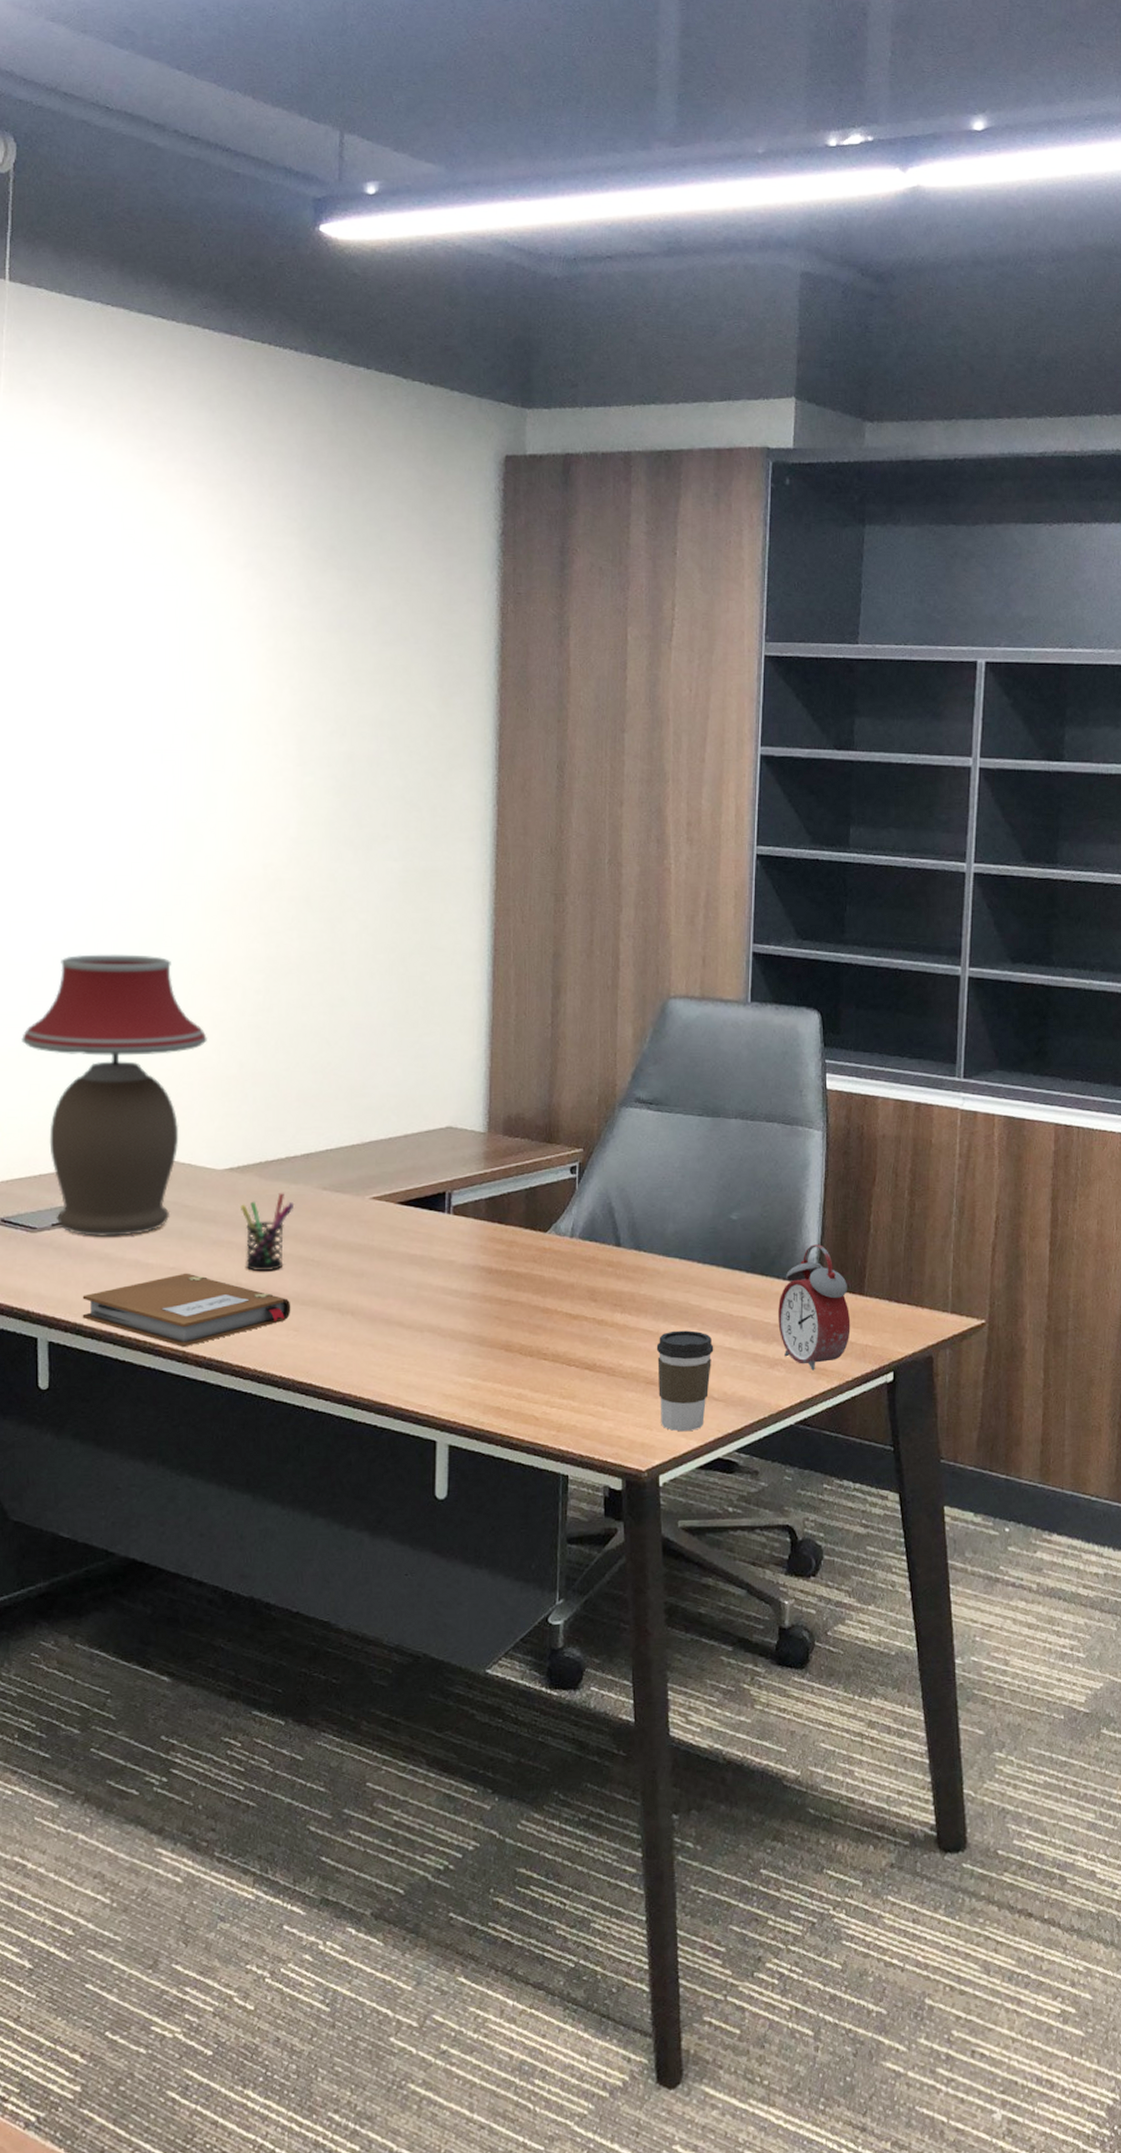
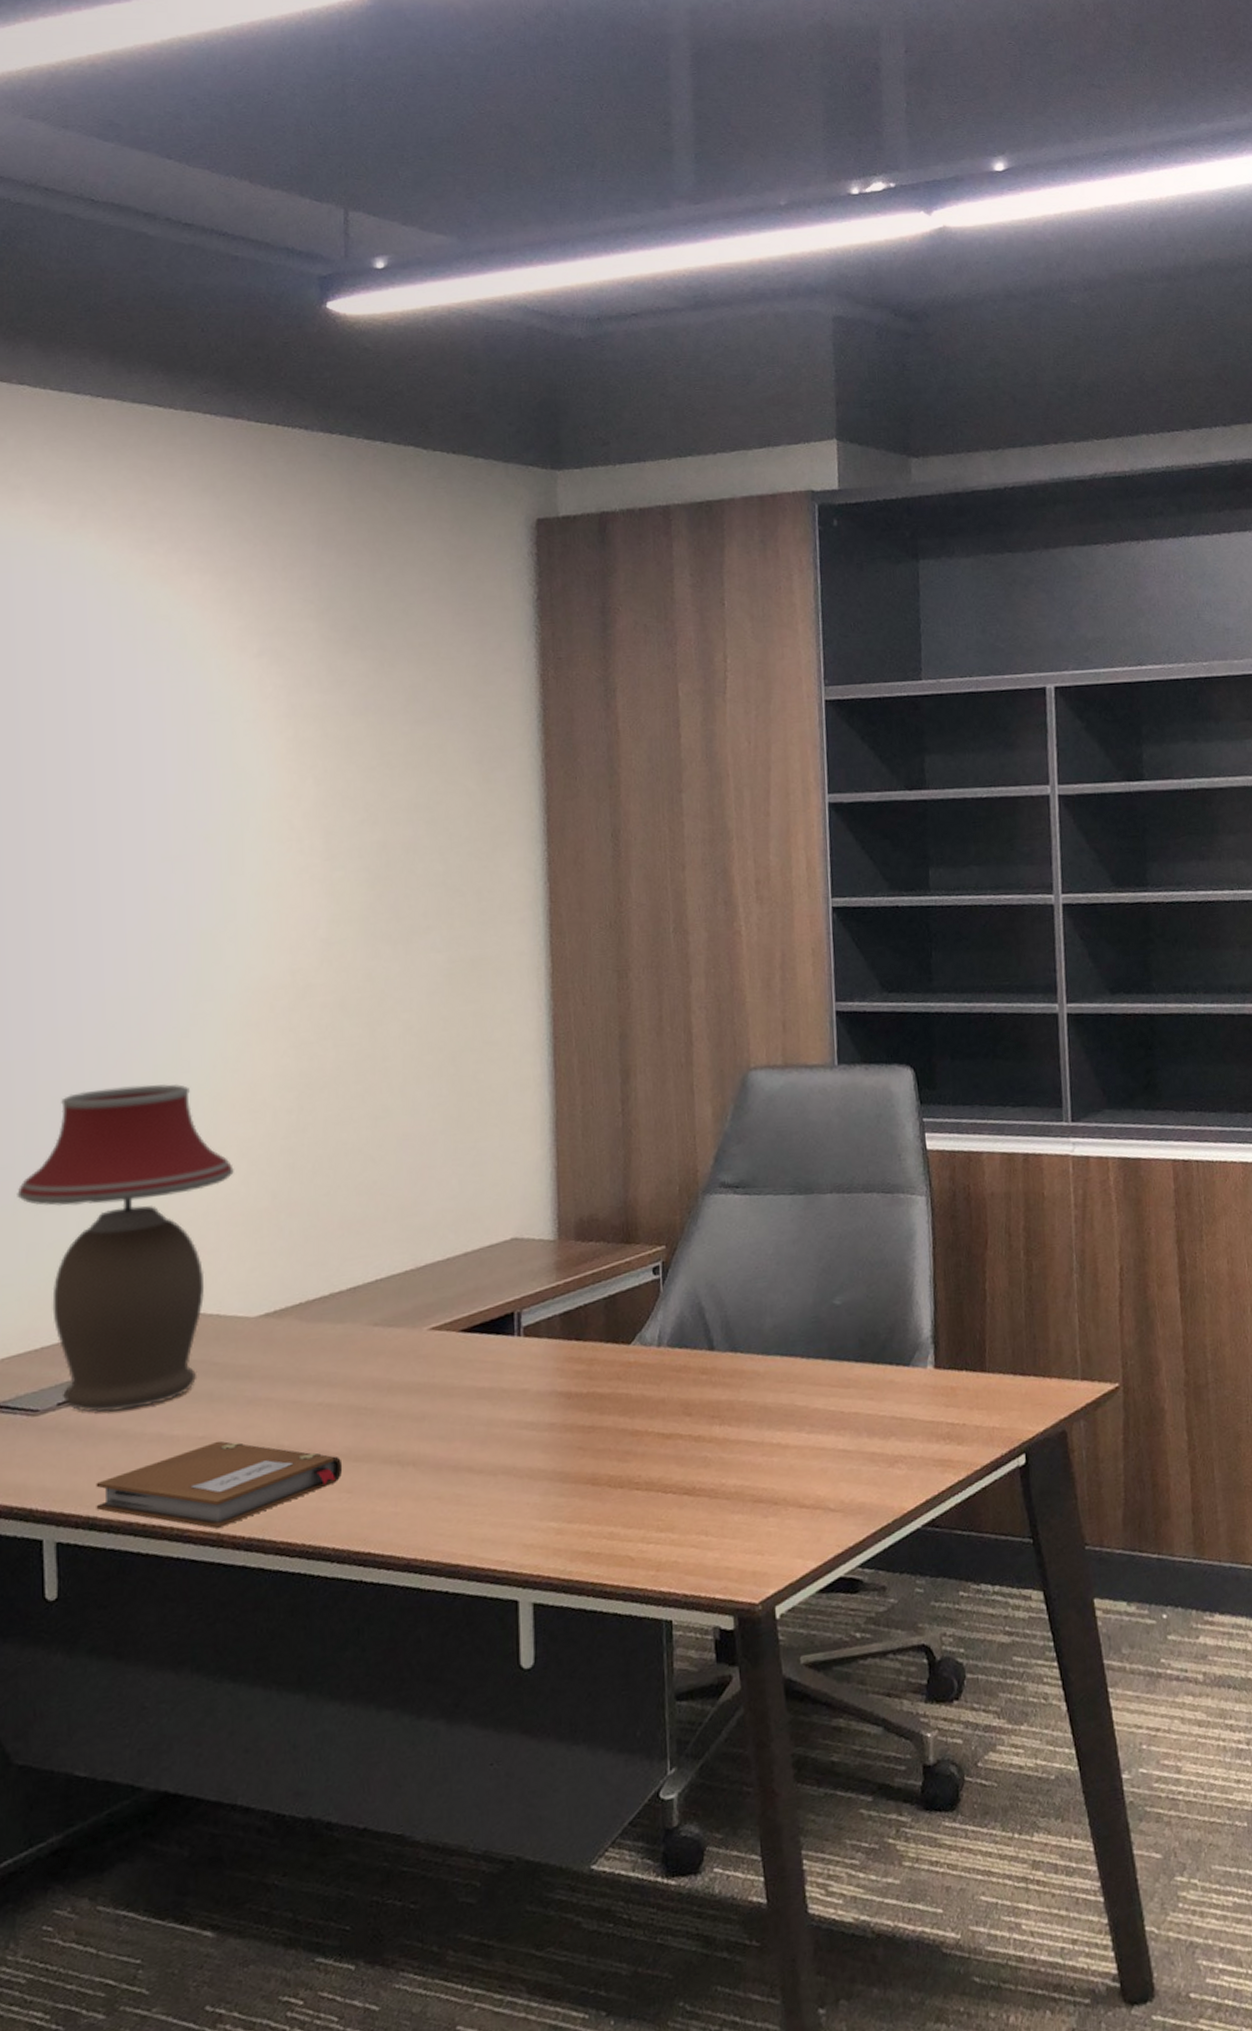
pen holder: present [240,1193,295,1271] -> none [278,1335,342,1429]
coffee cup: present [656,1330,714,1432] -> none [761,1435,826,1553]
alarm clock: present [778,1244,851,1371] -> none [893,1321,975,1464]

